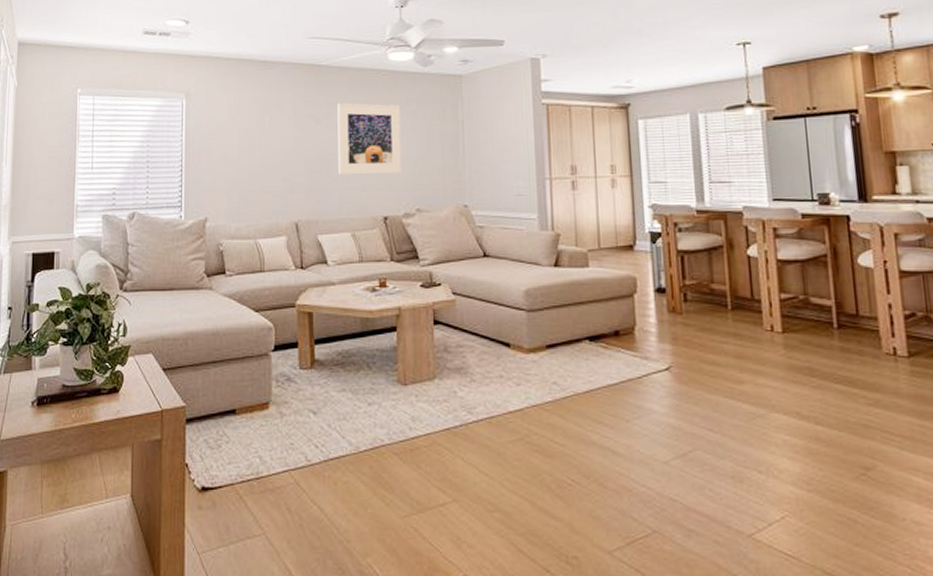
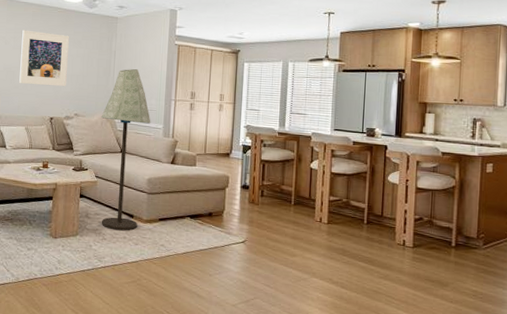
floor lamp: none [452,142,521,367] -> present [101,69,151,231]

